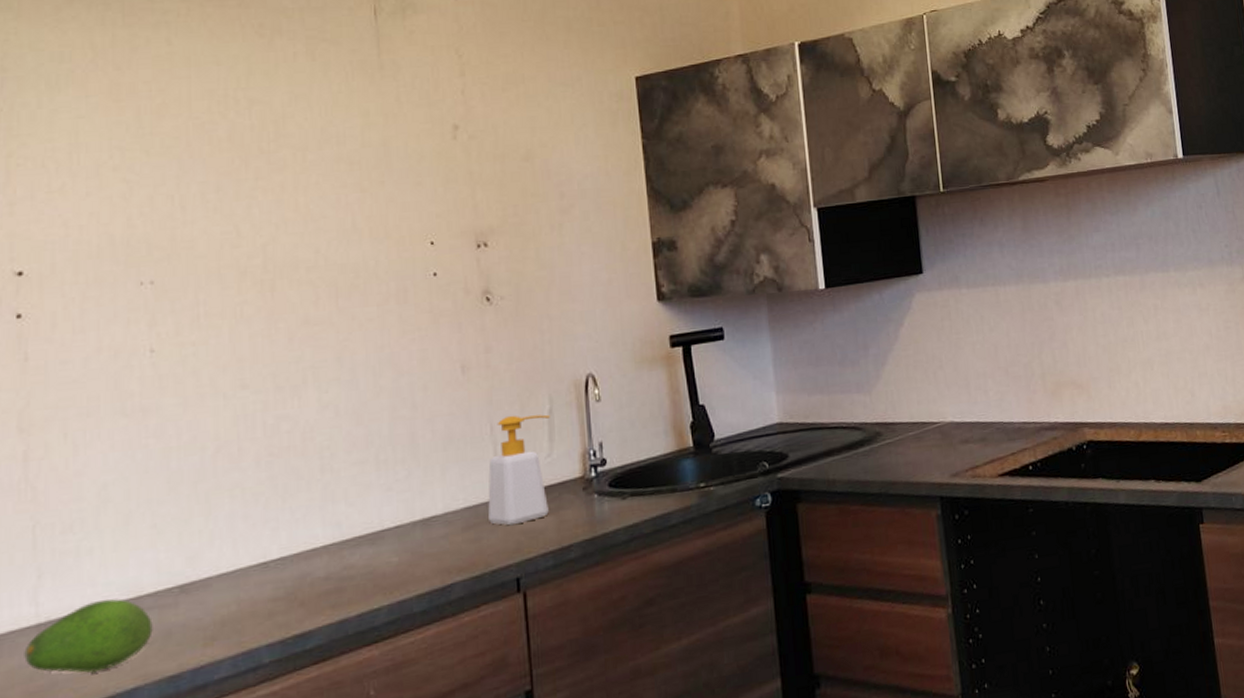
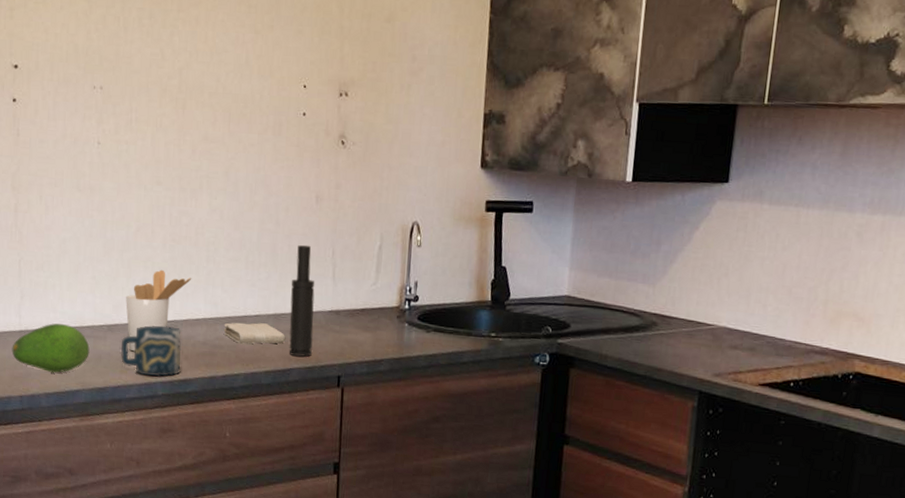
cup: none [201,566,295,643] -> present [120,325,181,376]
utensil holder: none [205,495,302,613] -> present [126,269,192,352]
washcloth: none [353,533,441,567] -> present [223,322,286,344]
spray bottle: none [440,425,478,567] -> present [289,244,315,357]
soap bottle: present [488,414,550,526] -> none [323,244,379,334]

